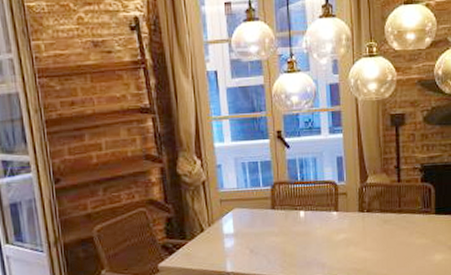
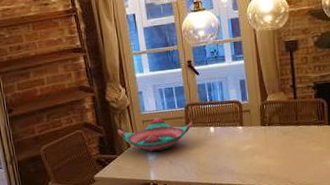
decorative bowl: none [190,196,280,238] -> present [118,116,193,152]

